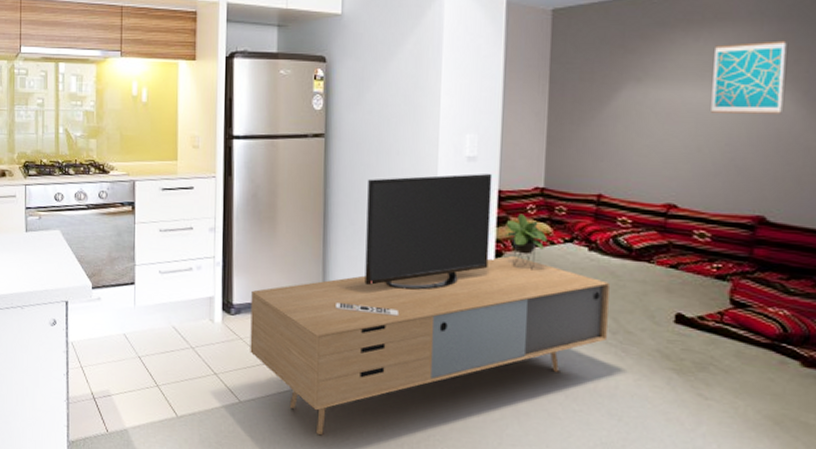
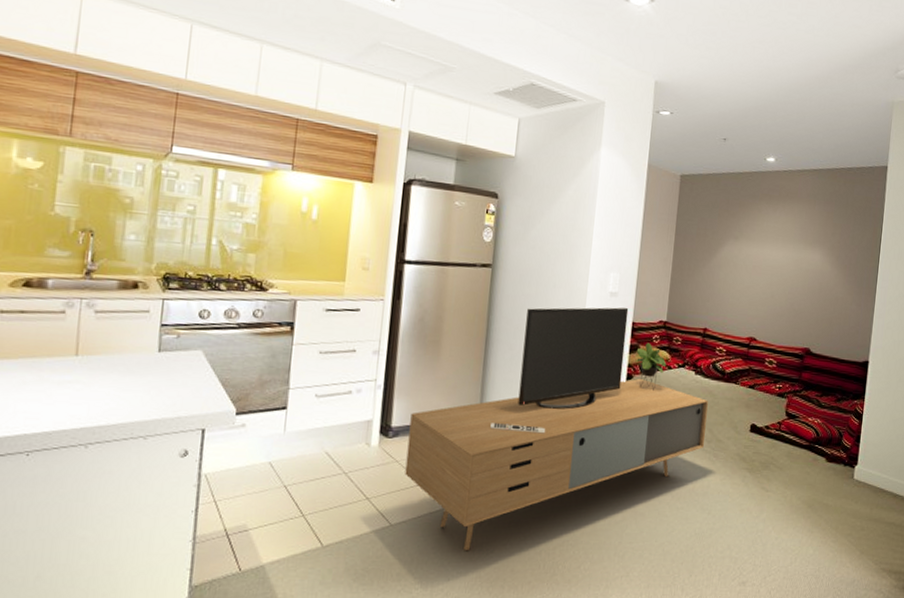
wall art: present [711,40,787,114] -> none [781,217,828,272]

